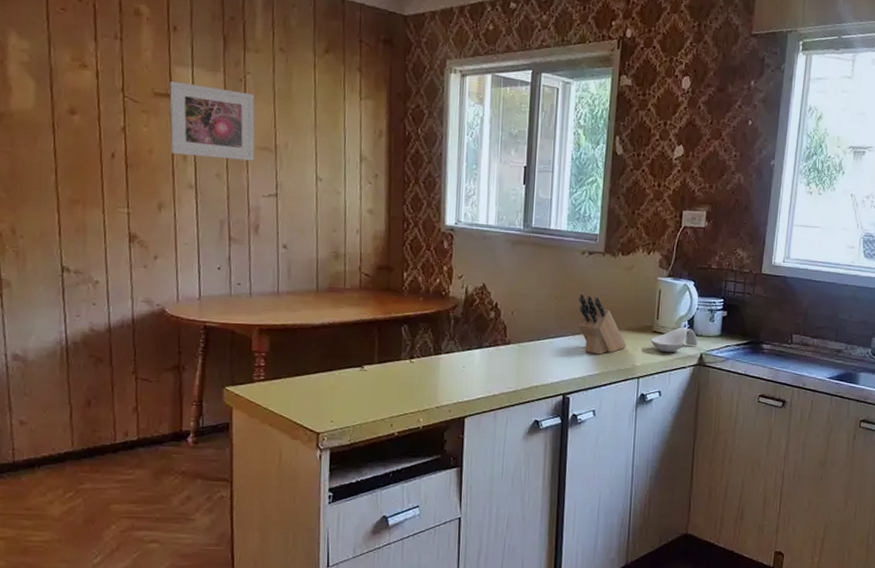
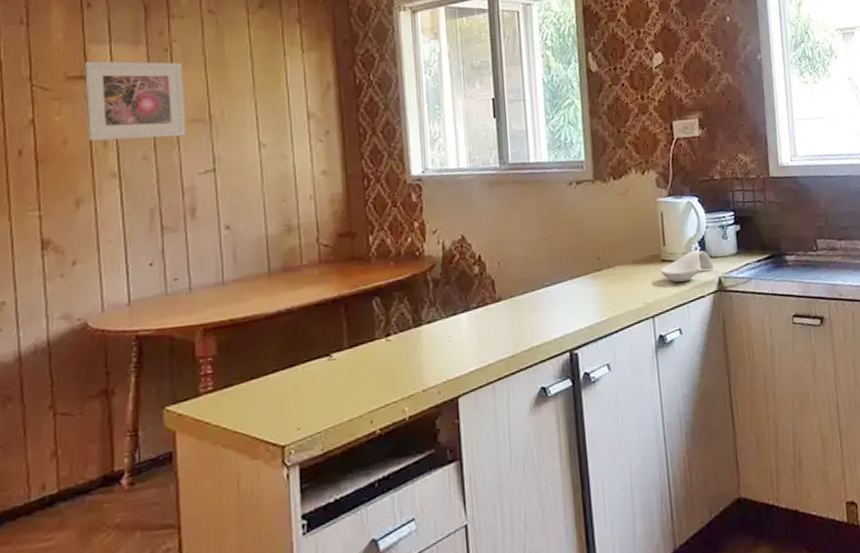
knife block: present [579,294,626,355] -> none [572,230,634,297]

